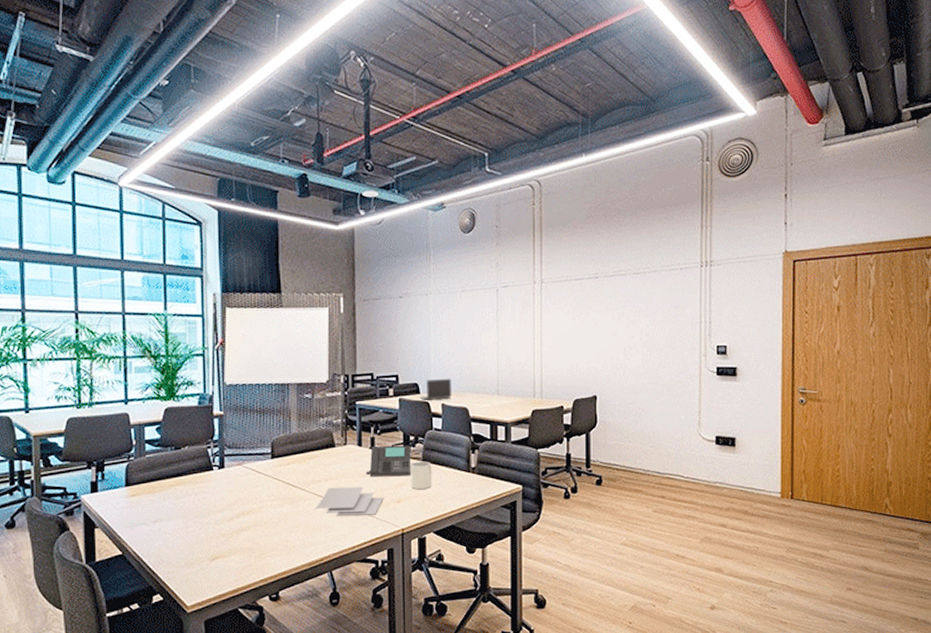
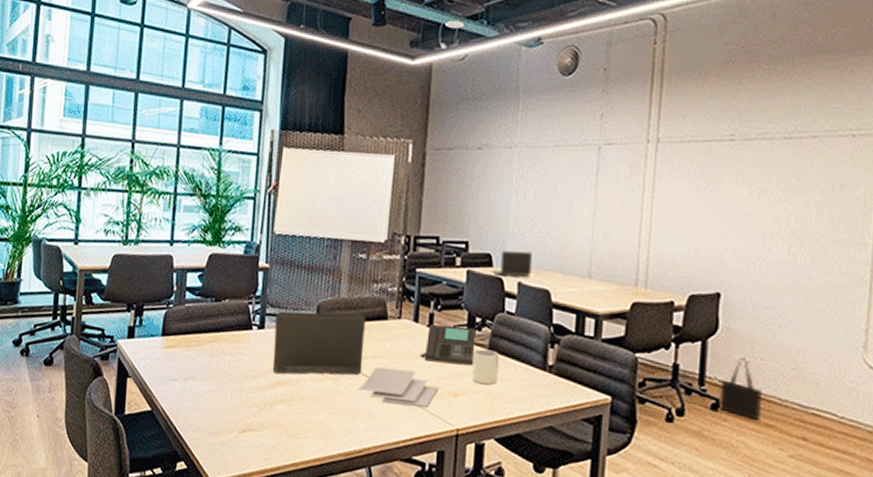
laptop computer: none [234,445,317,506] -> present [272,311,366,375]
tote bag: none [601,442,631,489] -> present [718,357,762,421]

